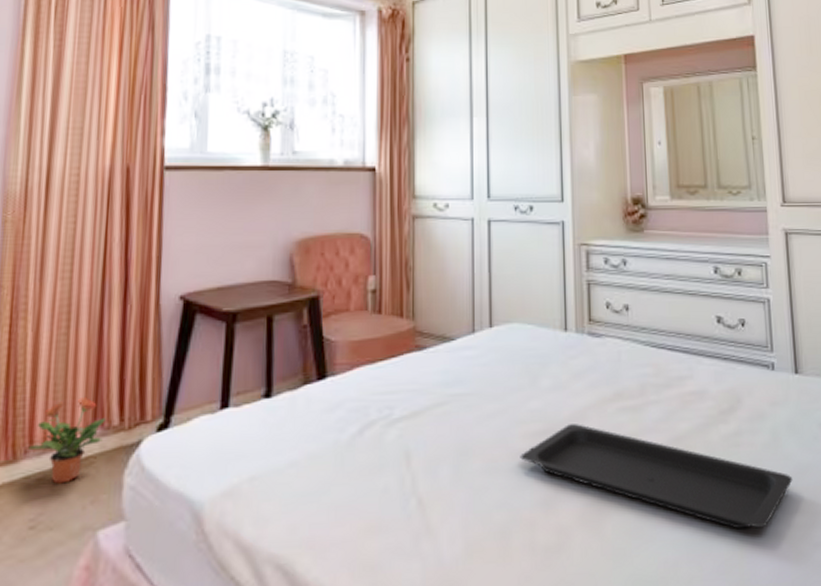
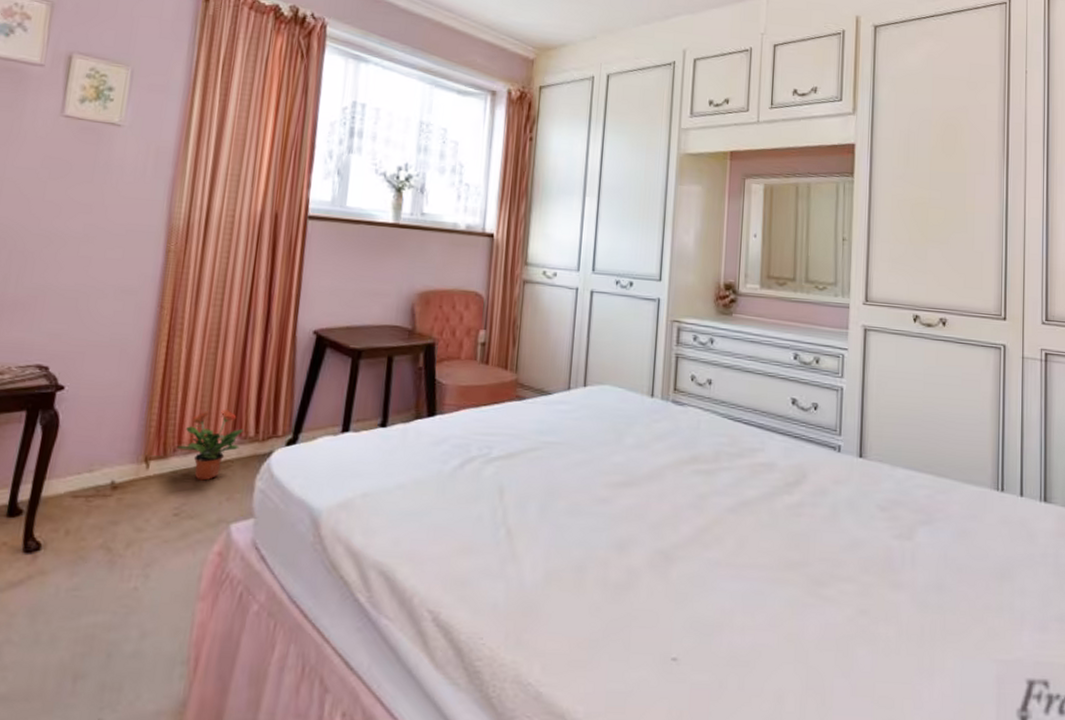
serving tray: present [520,424,793,530] -> none [601,479,847,591]

